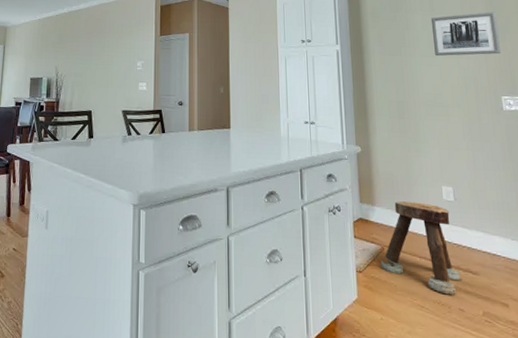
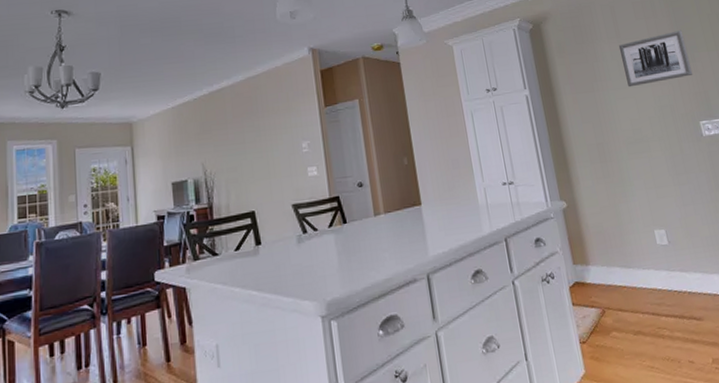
stool: present [380,201,462,295] -> none [603,252,687,349]

